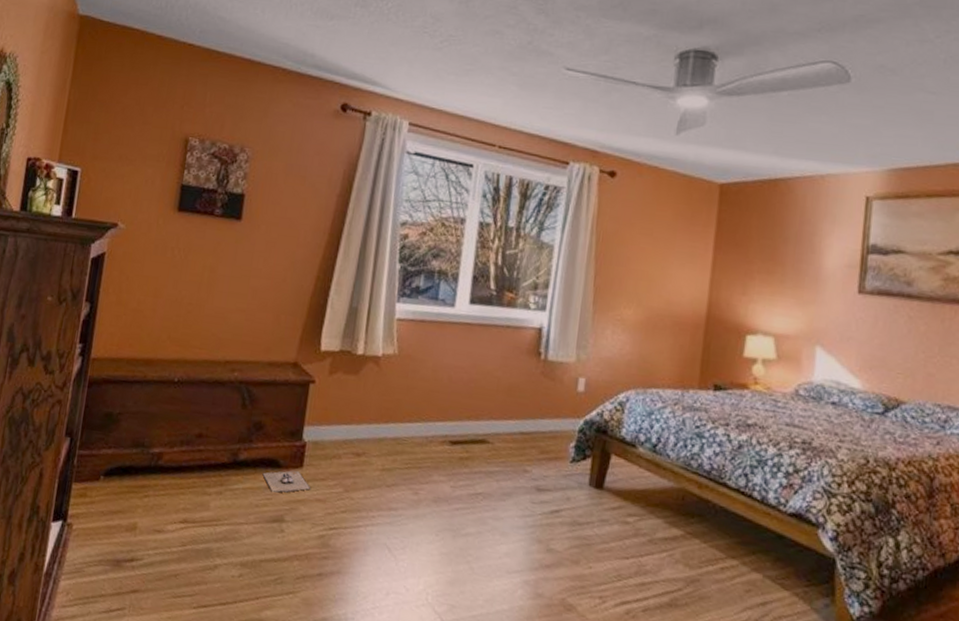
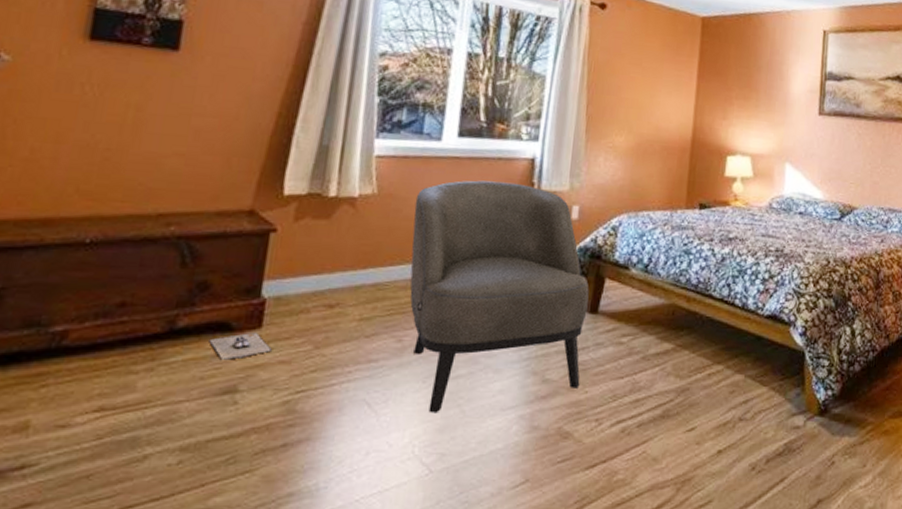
armchair: none [425,346,595,567] -> present [410,180,589,413]

